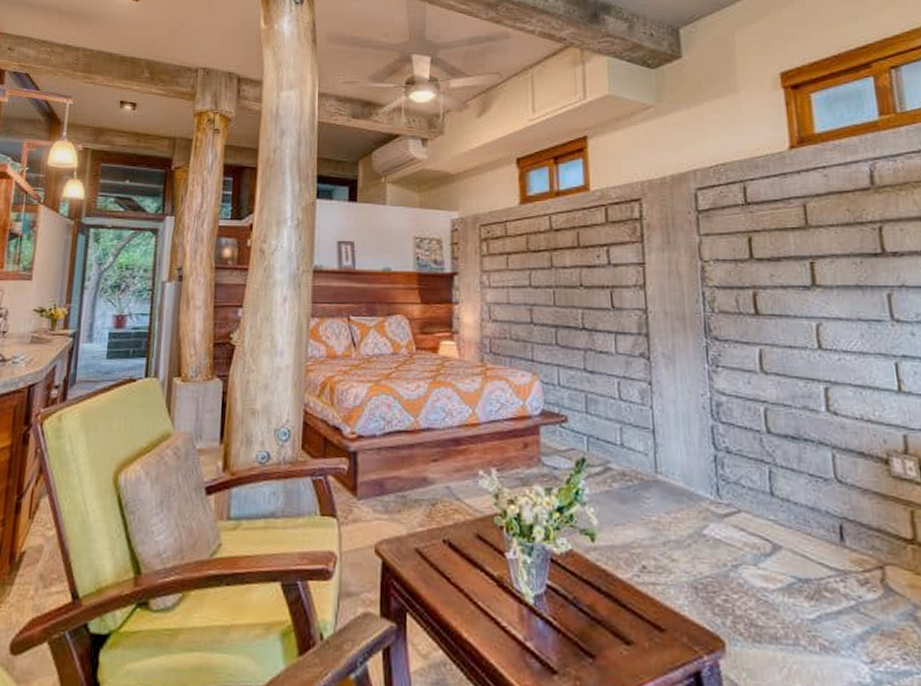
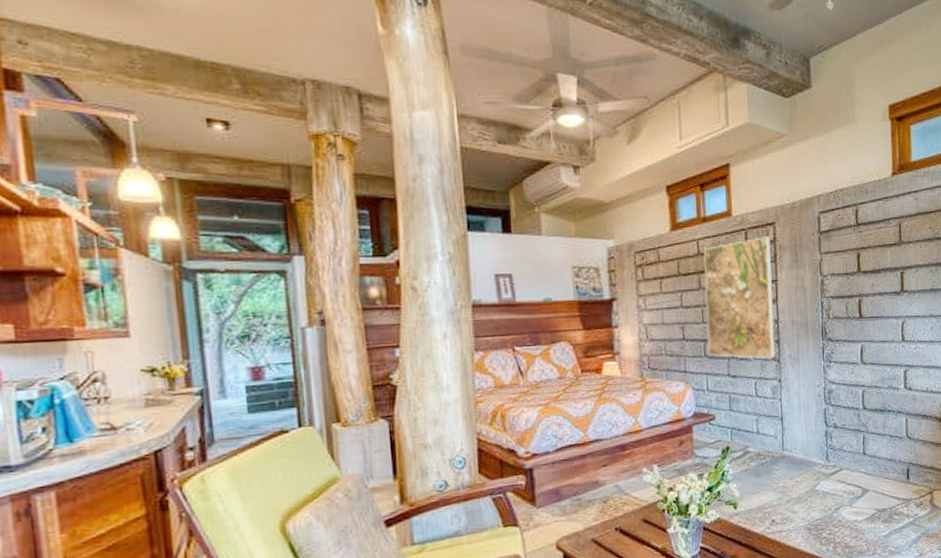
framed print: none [557,214,643,355] -> present [704,237,775,359]

